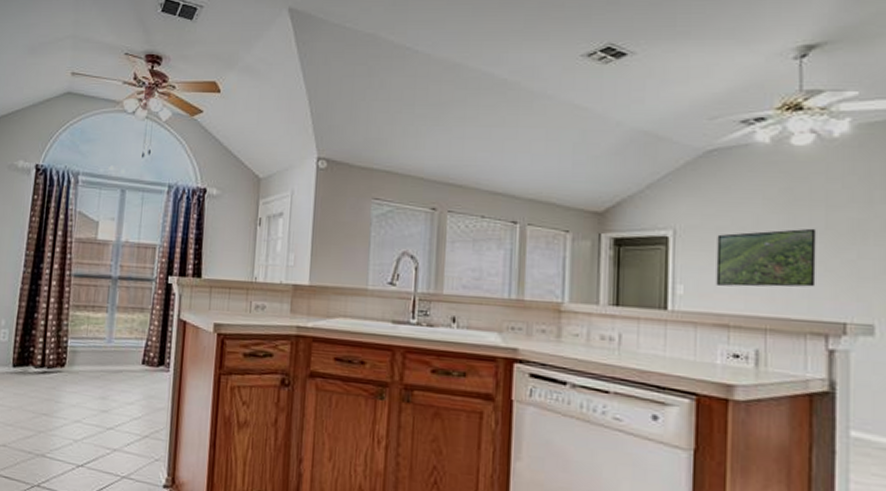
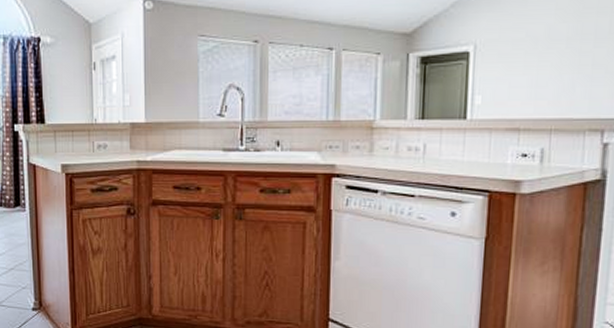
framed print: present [716,228,817,287] -> none [510,34,601,93]

